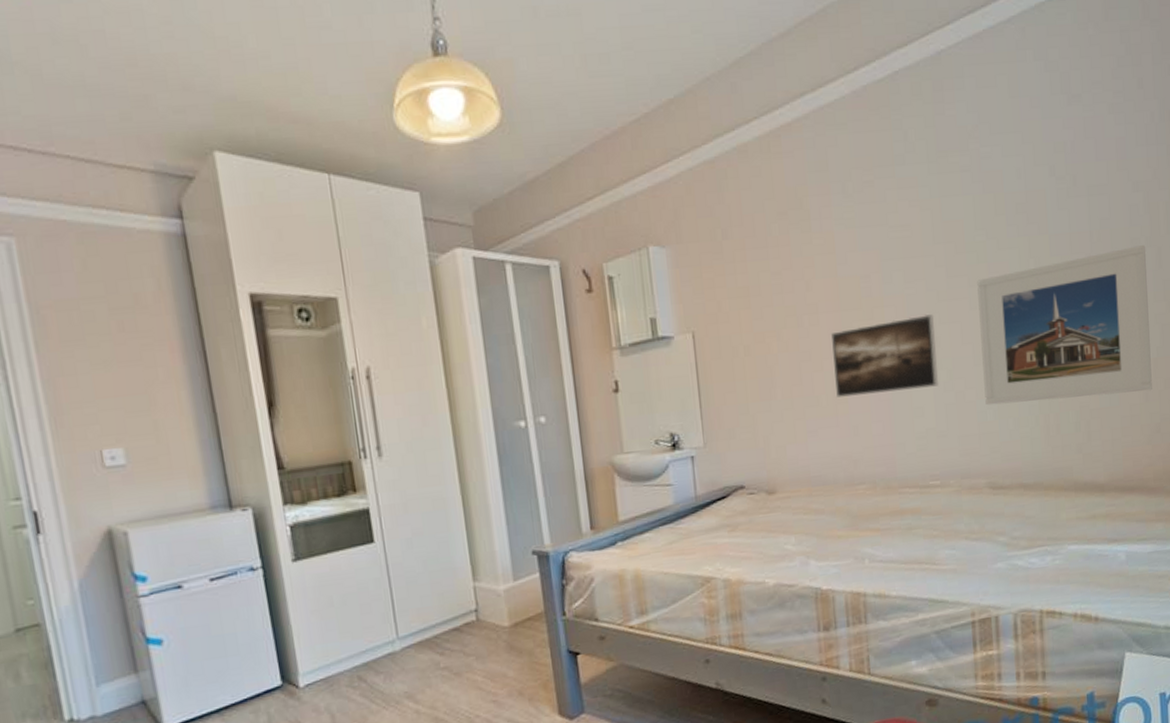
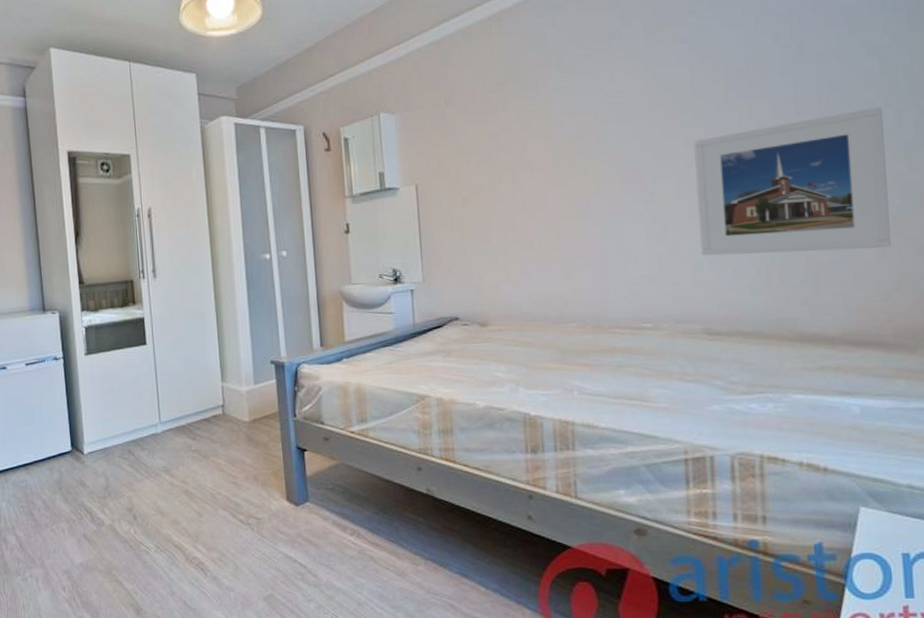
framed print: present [830,313,938,397] -> none [544,171,652,244]

